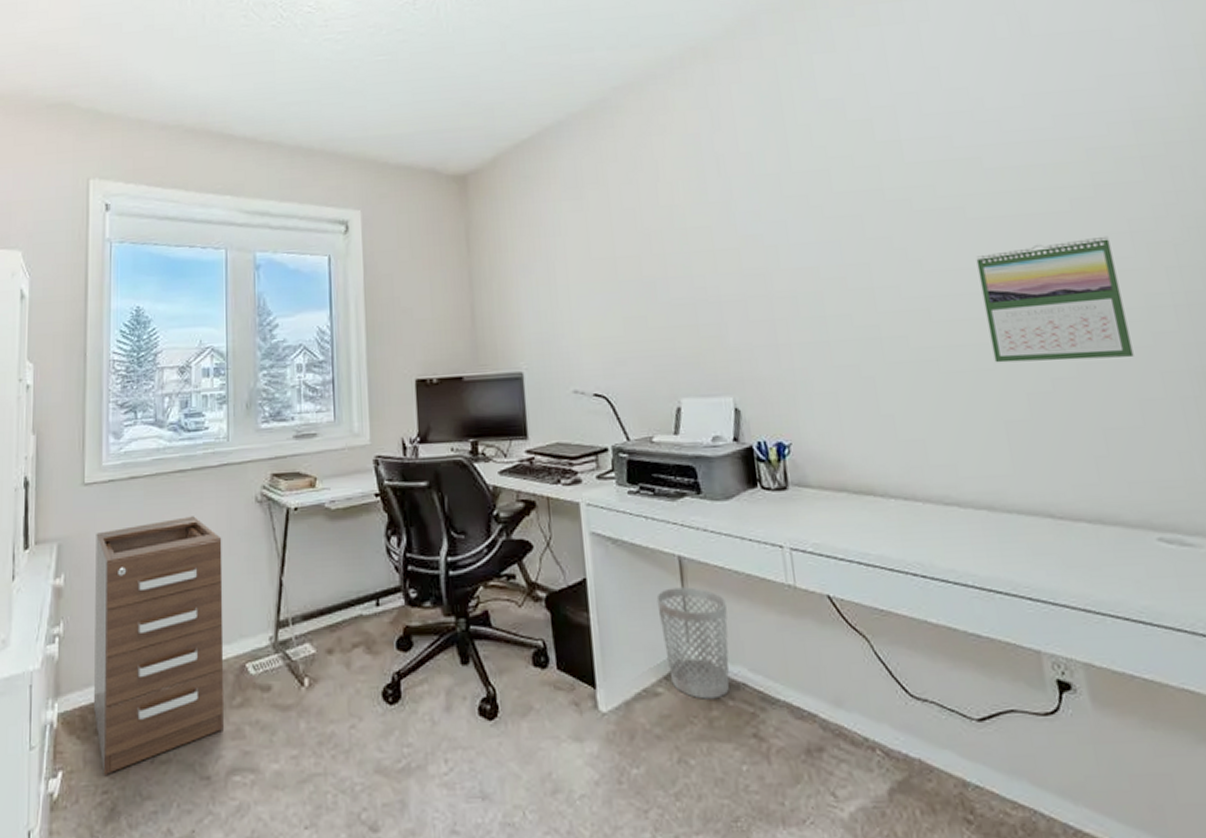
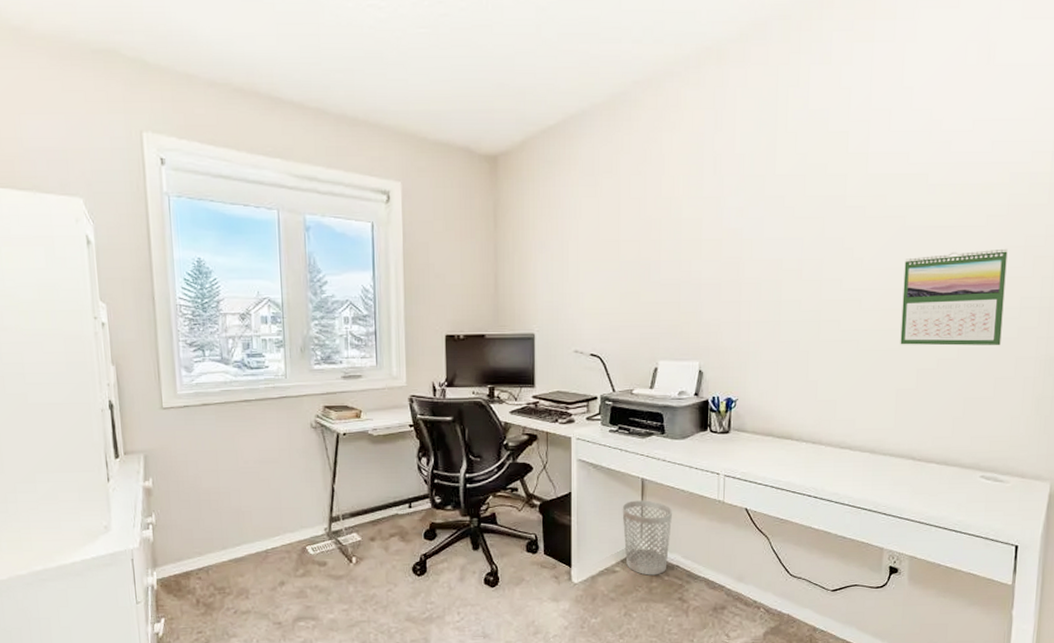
filing cabinet: present [94,516,225,775] -> none [176,437,291,621]

